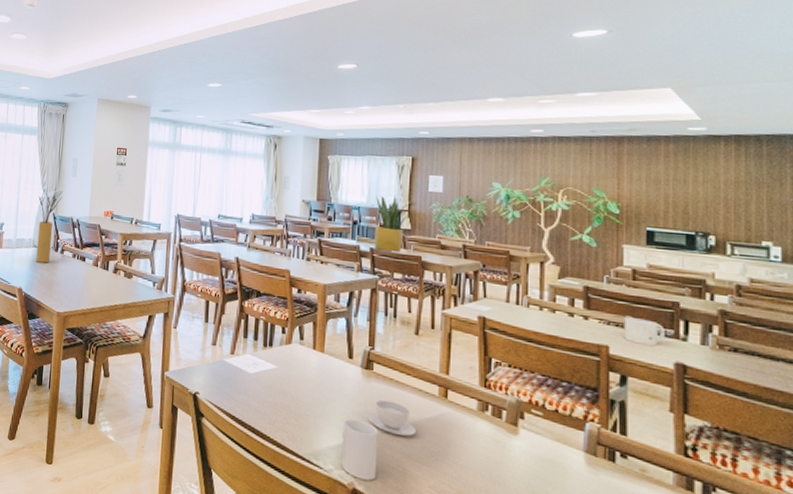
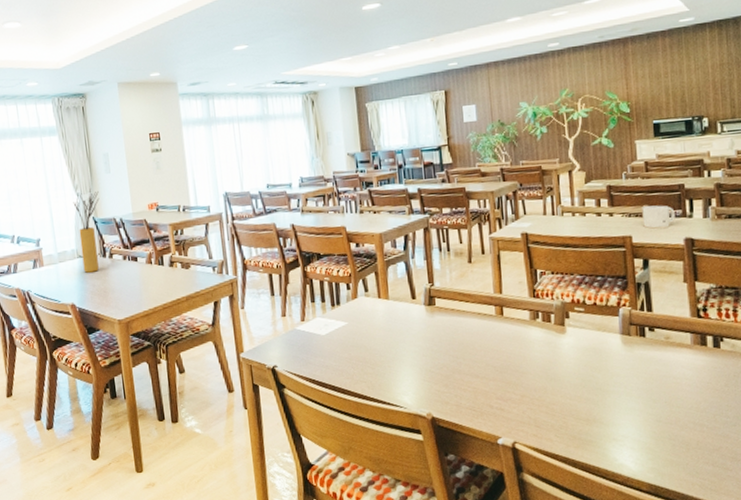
cup: present [341,418,378,481] -> none [415,354,451,408]
teacup: present [368,399,417,436] -> none [437,329,481,359]
planter: present [374,196,410,253] -> none [417,132,450,189]

